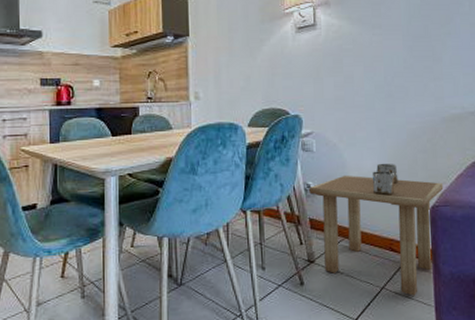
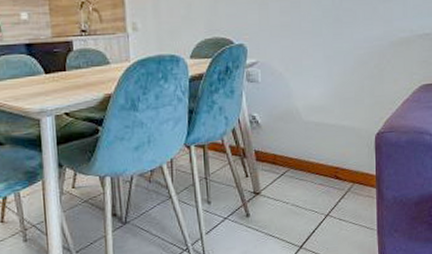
side table: present [309,163,444,296] -> none [254,91,389,221]

